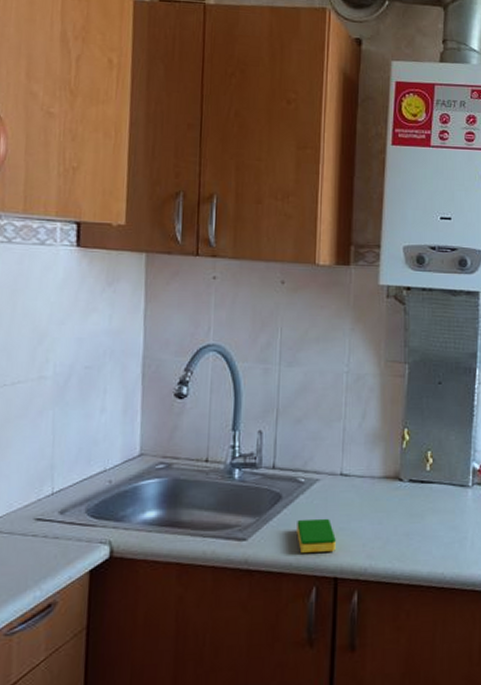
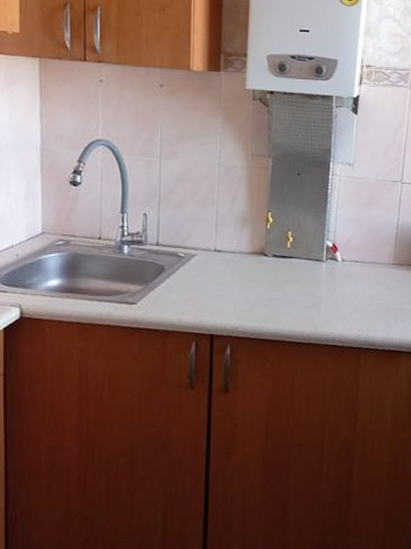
dish sponge: present [296,518,336,553] -> none [178,286,211,314]

